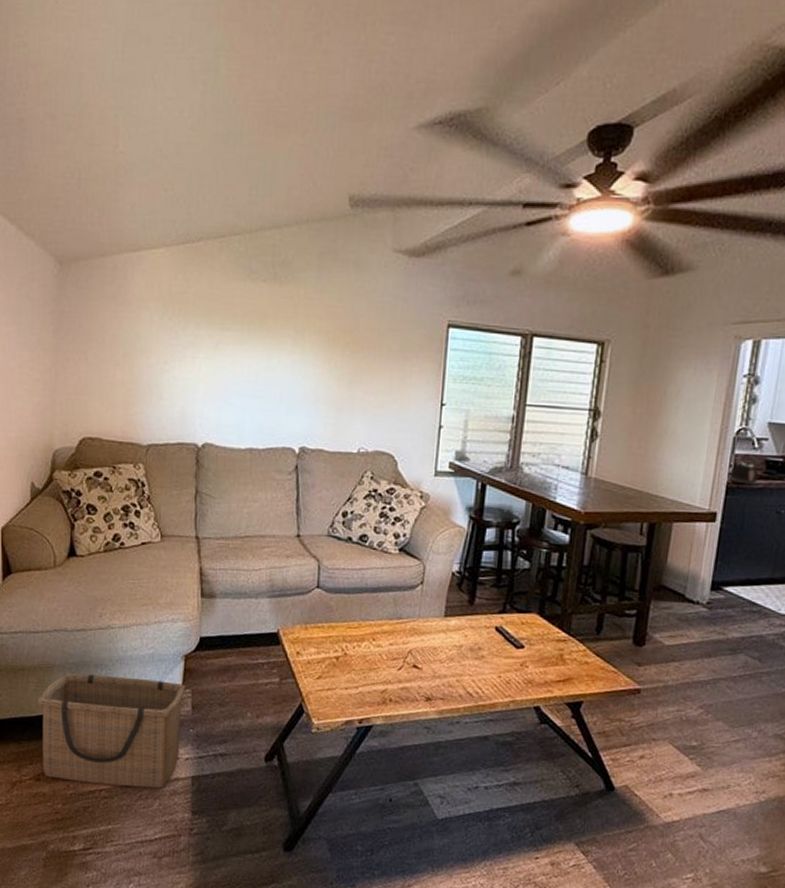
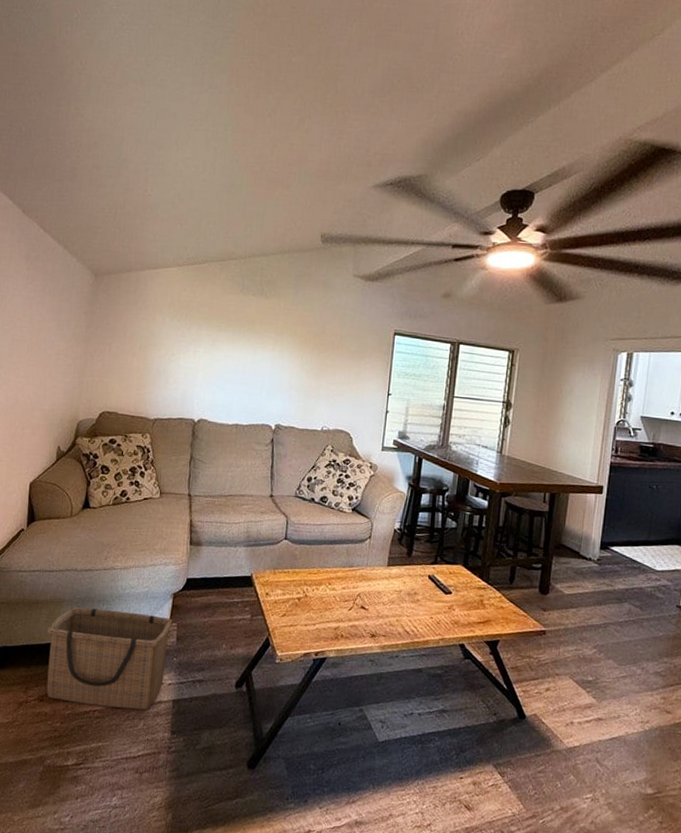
kettle: present [729,454,759,486] -> none [612,440,635,466]

